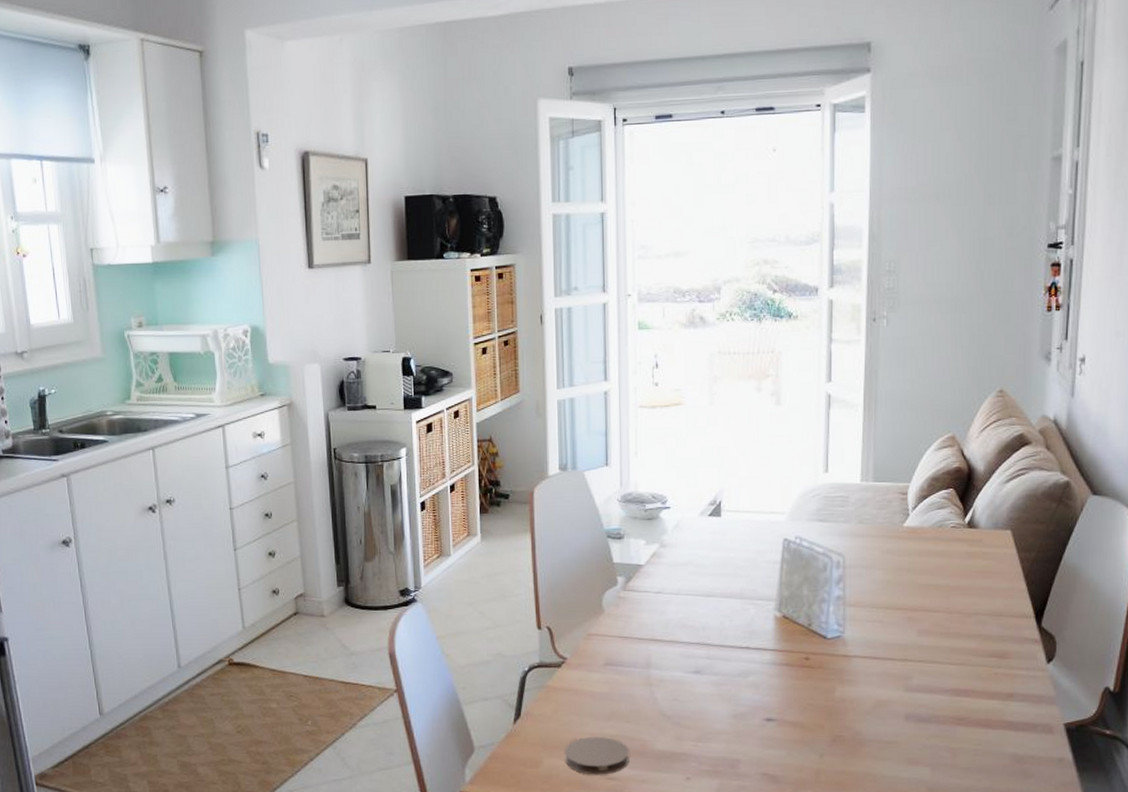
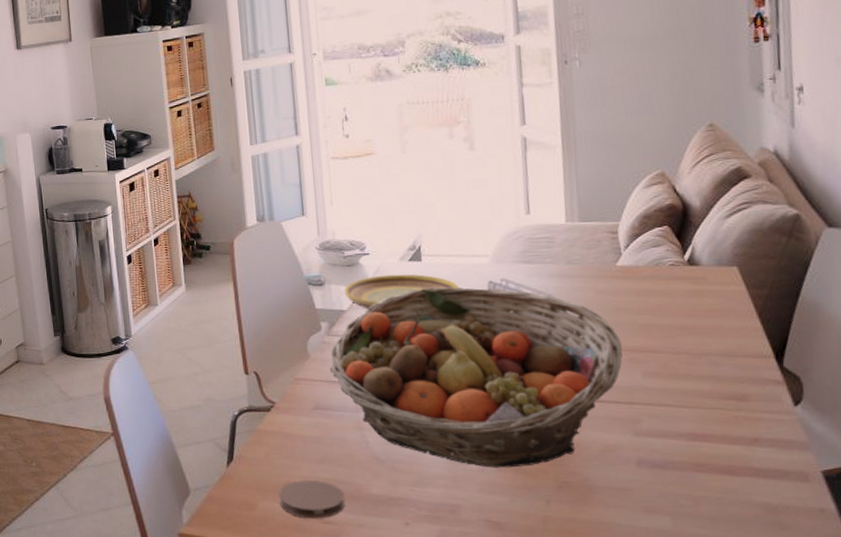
fruit basket: none [624,543,901,723] -> present [330,287,623,468]
plate: none [643,529,755,564] -> present [344,274,459,309]

